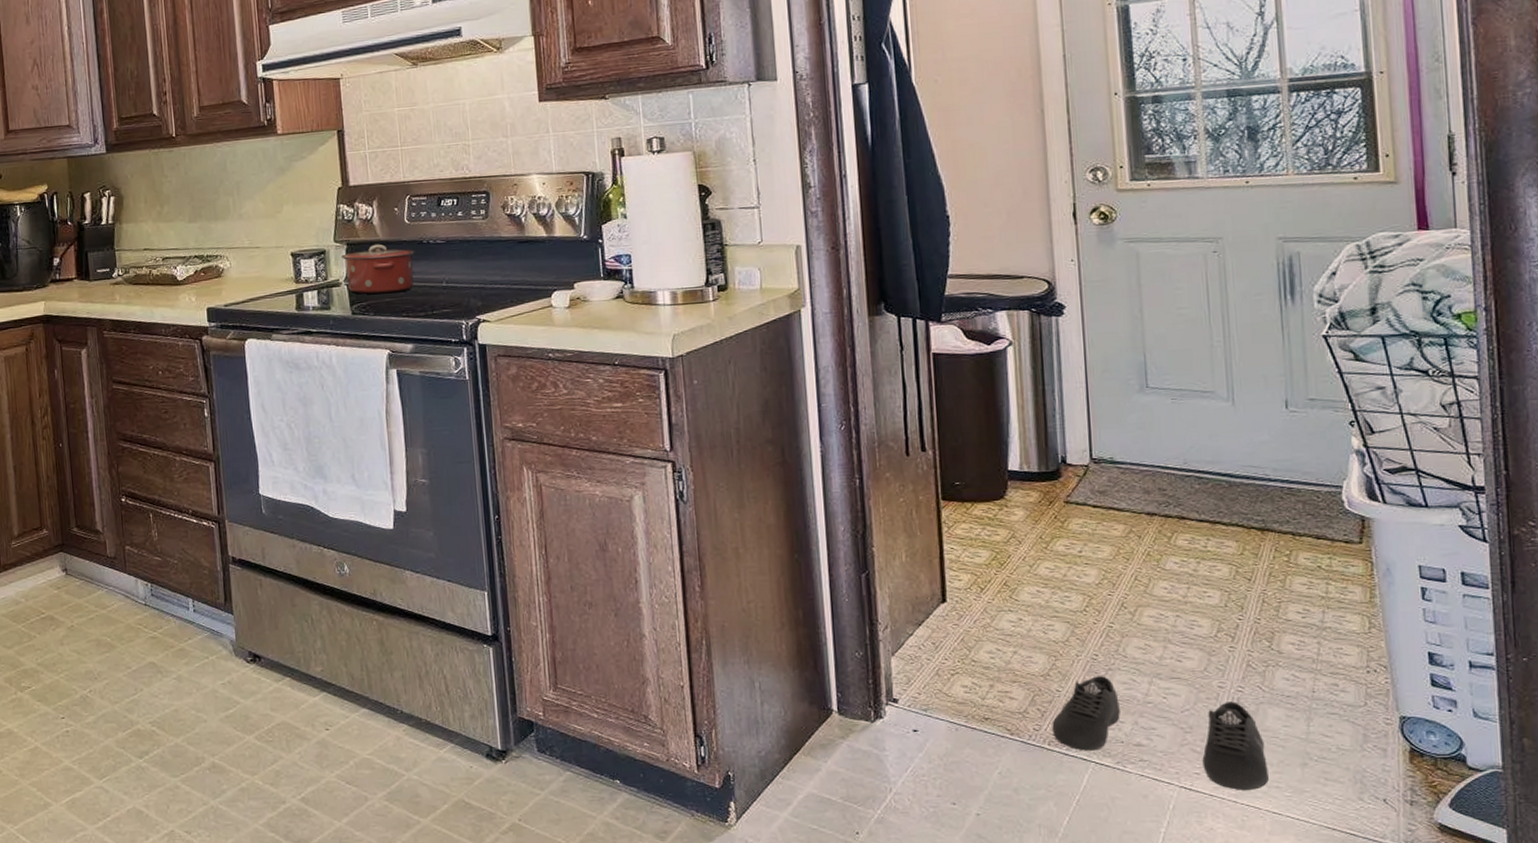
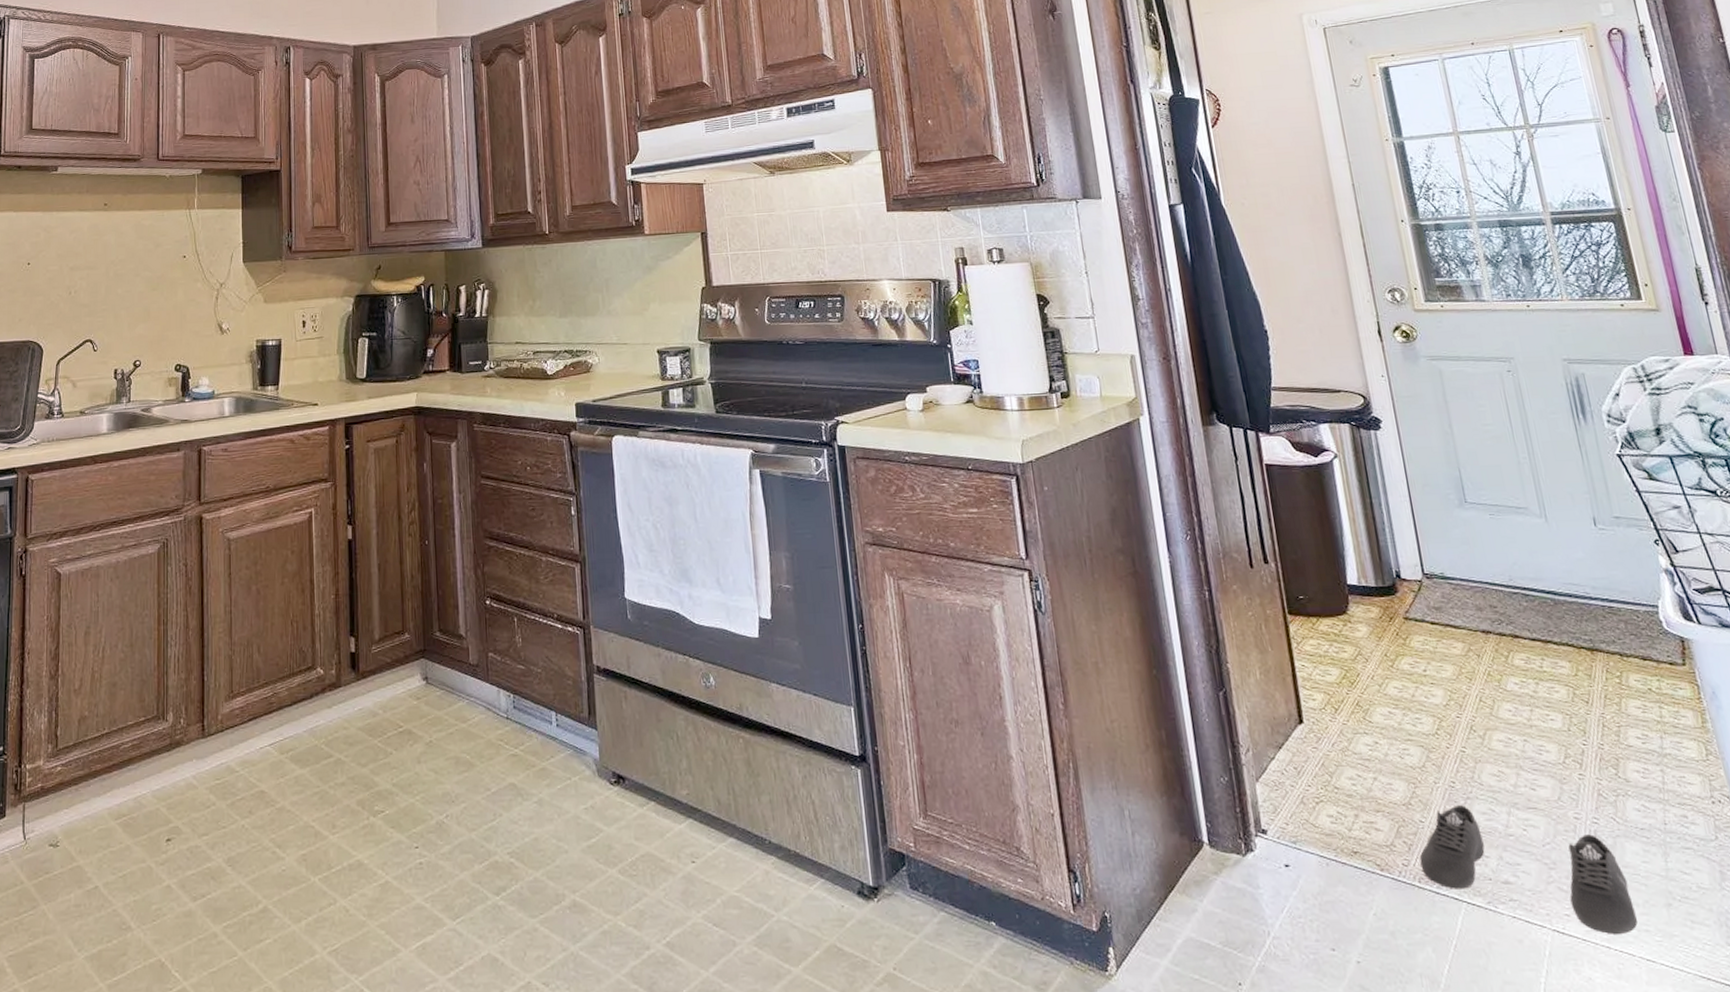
casserole: present [340,244,415,295] -> none [704,343,776,394]

